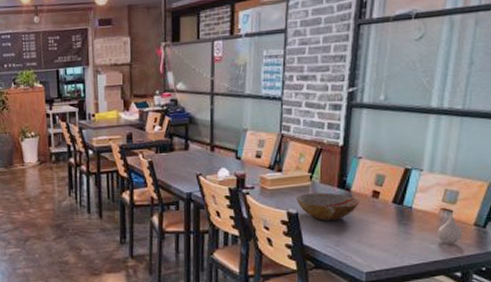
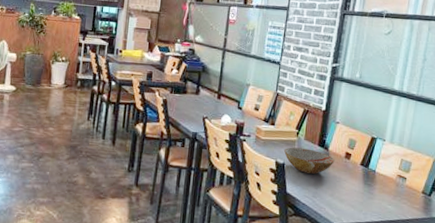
vase: present [437,216,463,244] -> none [394,182,413,207]

